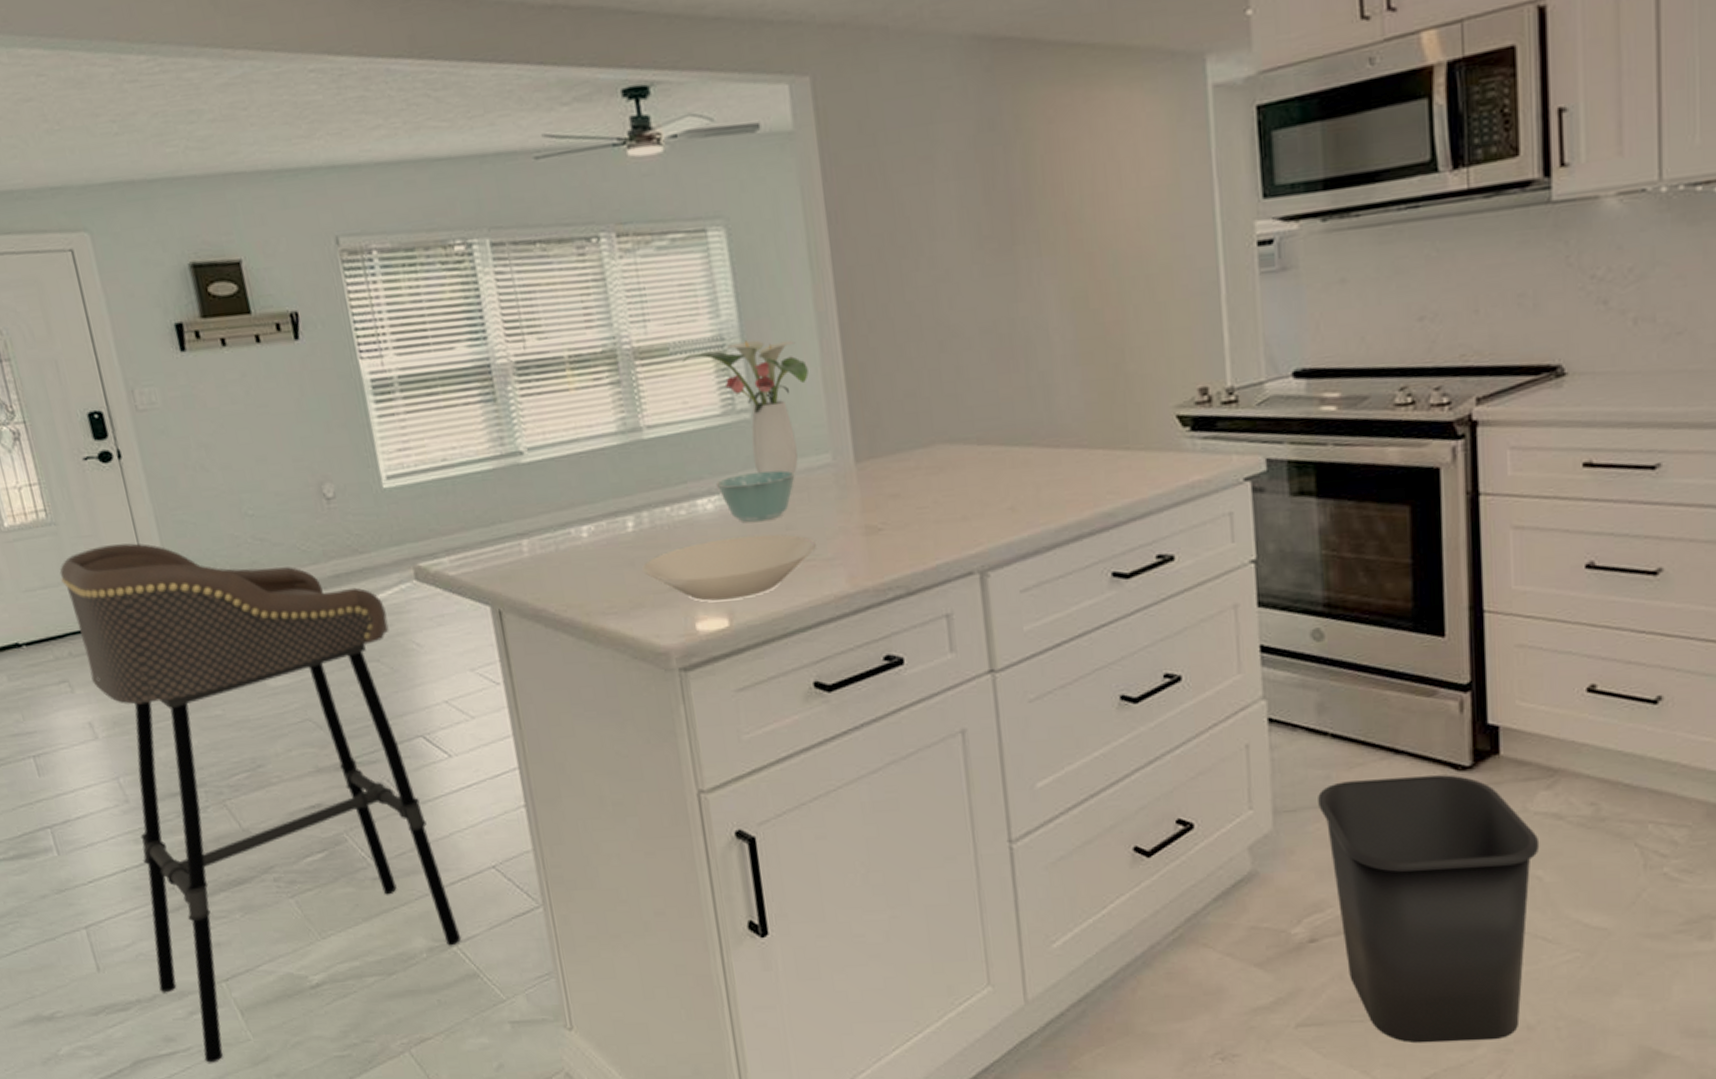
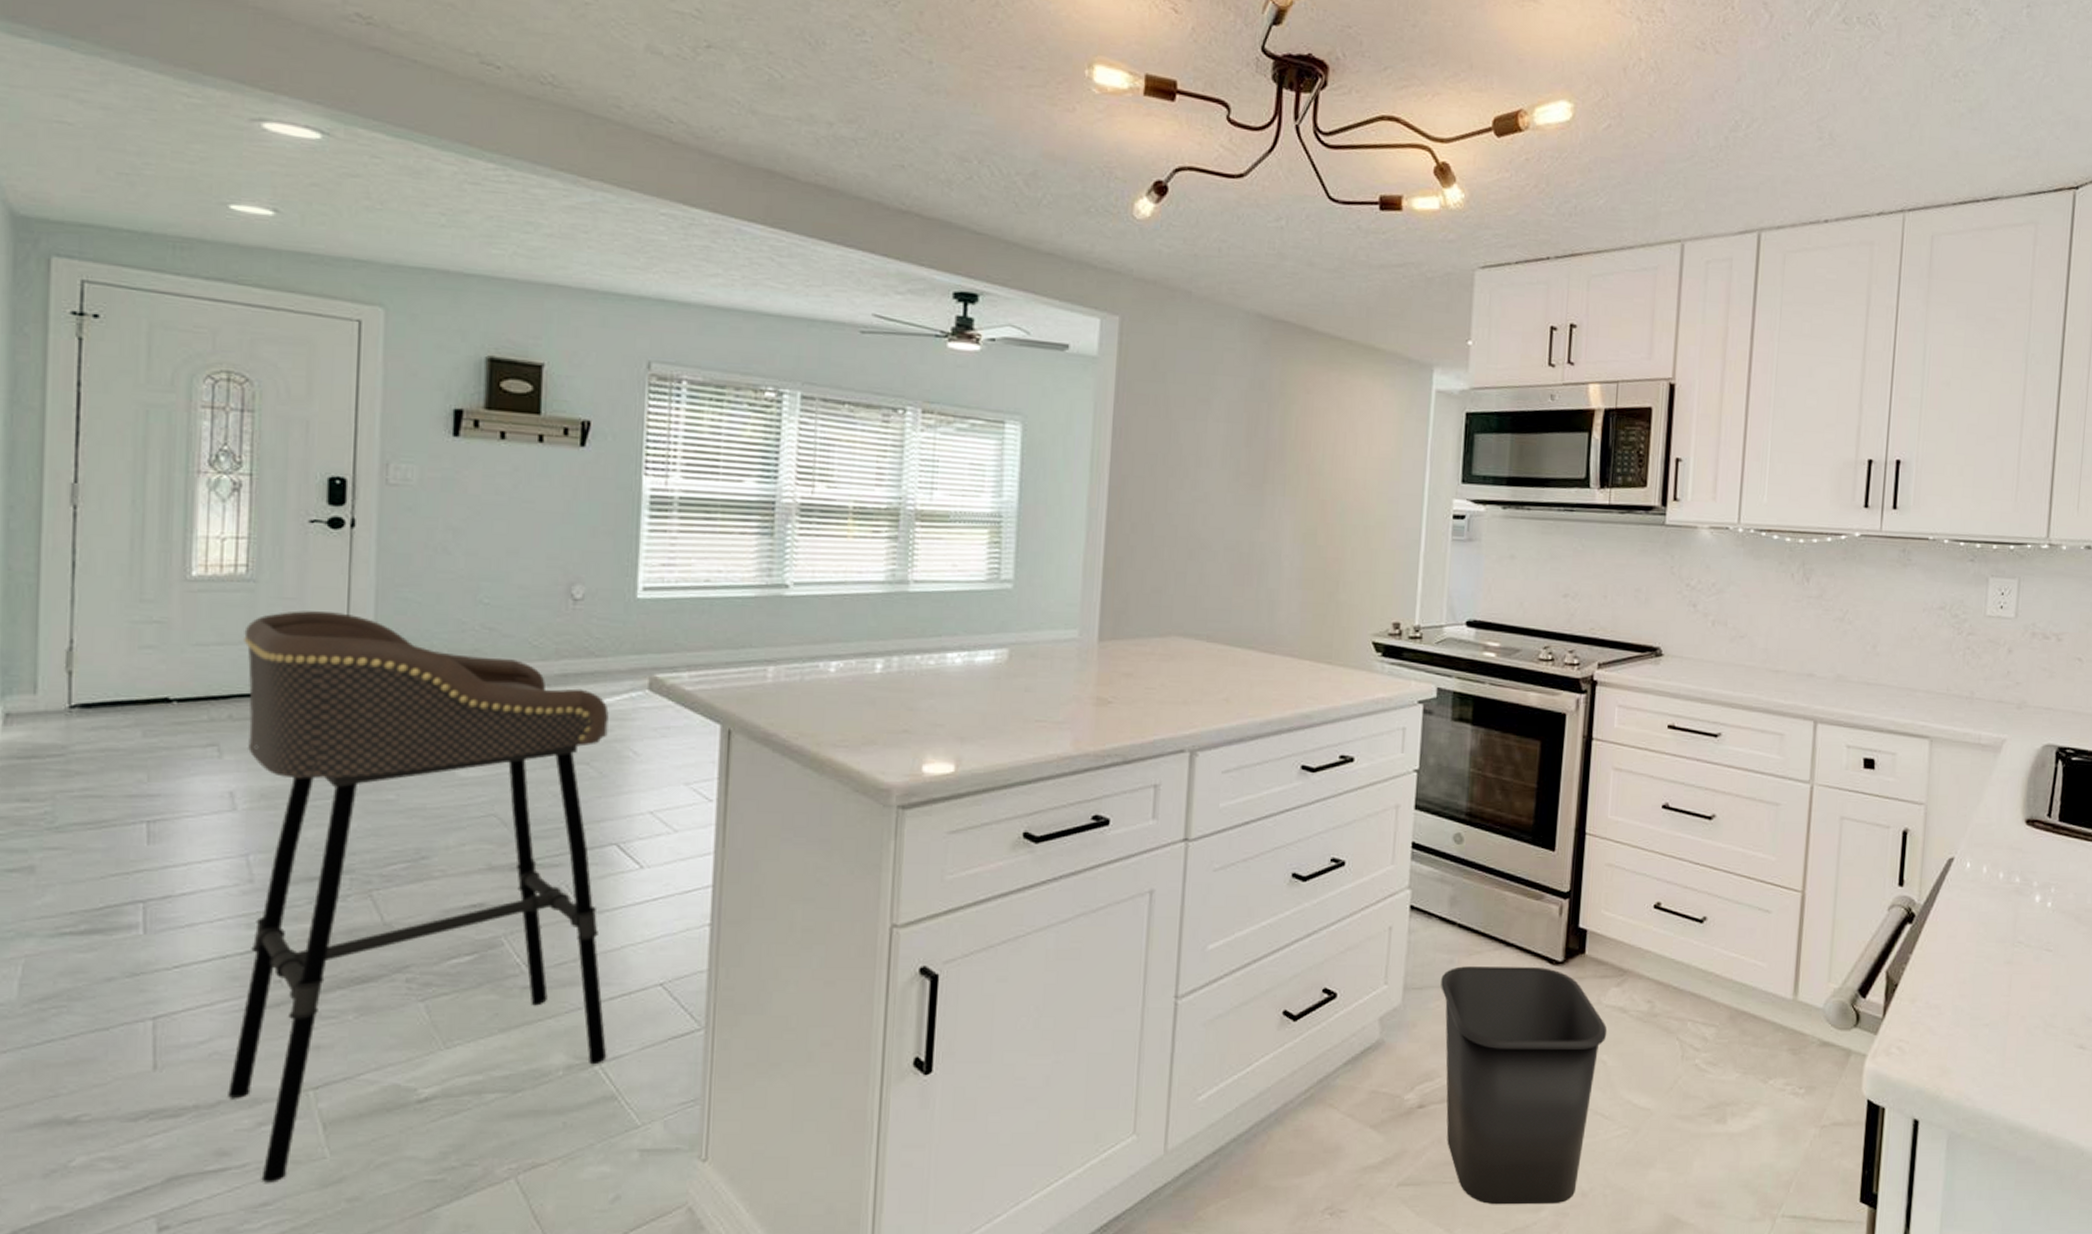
decorative bowl: present [642,534,817,601] -> none [882,691,1051,748]
flower arrangement: present [682,340,809,474] -> none [960,521,1072,643]
bowl: present [715,470,795,523] -> none [968,635,1042,681]

